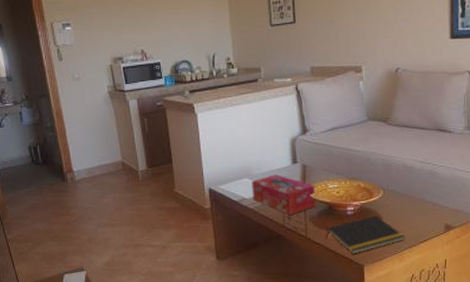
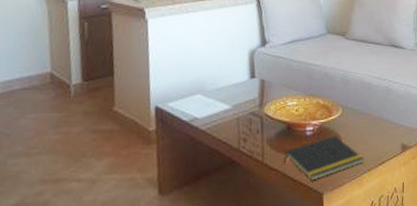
tissue box: present [252,175,316,214] -> none [205,90,274,136]

